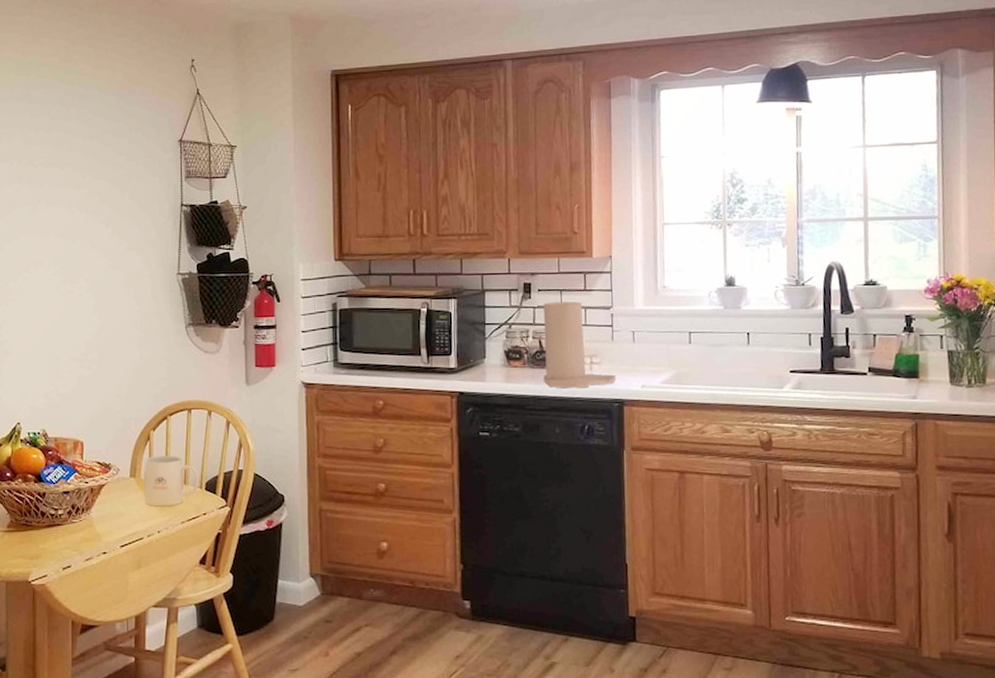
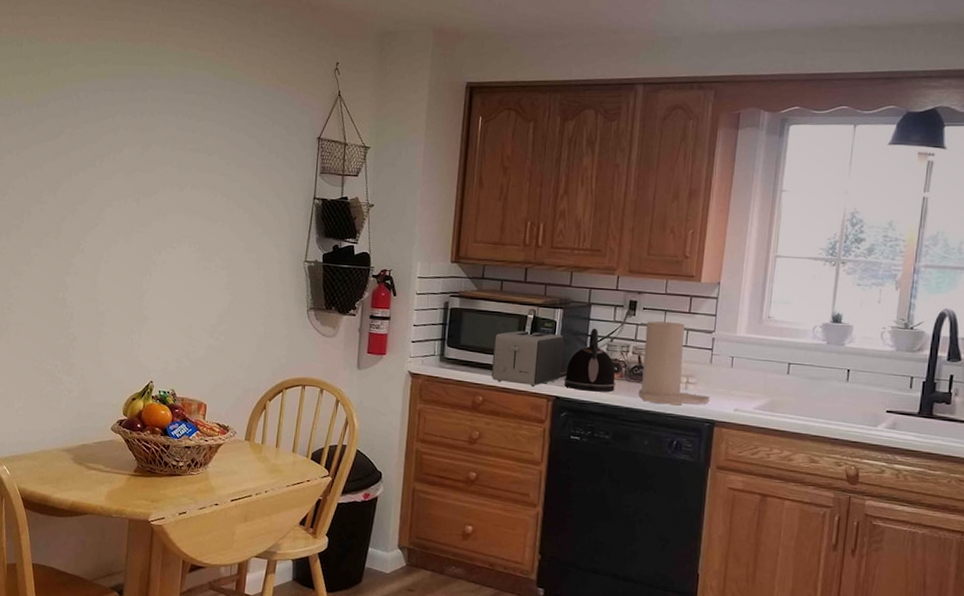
mug: present [143,455,200,507] -> none [255,423,307,471]
toaster: none [389,325,463,385] -> present [491,330,564,388]
kettle: none [465,315,520,383] -> present [563,328,616,392]

